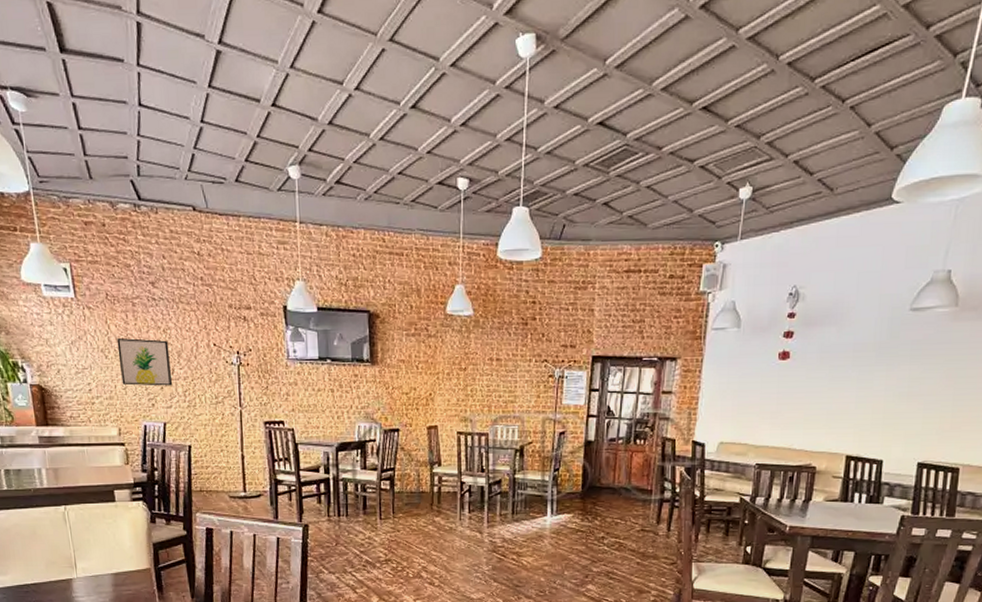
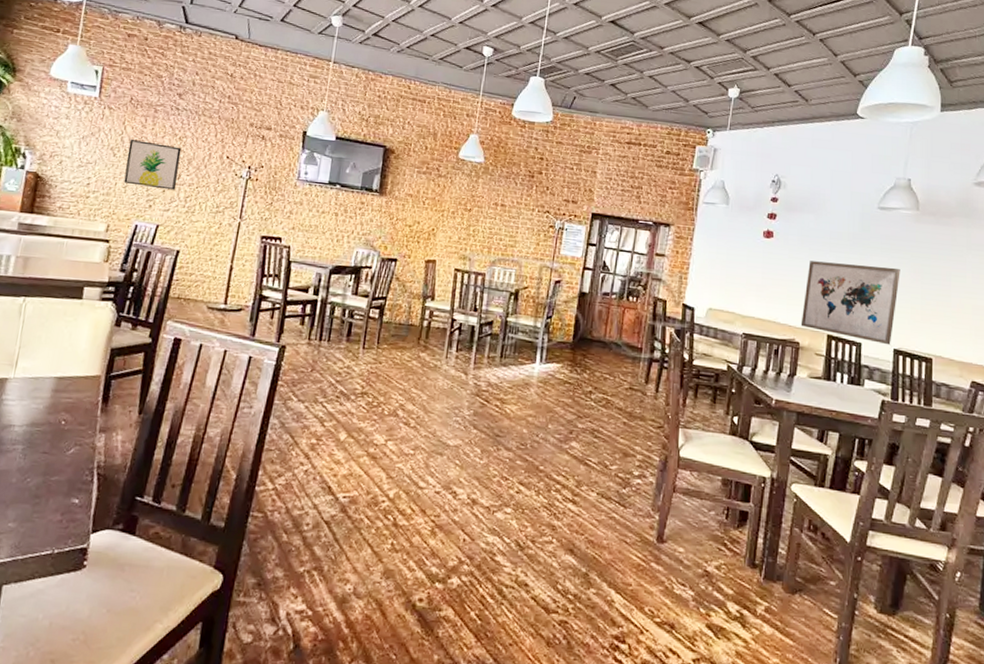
wall art: none [817,375,931,460] -> present [800,261,900,345]

